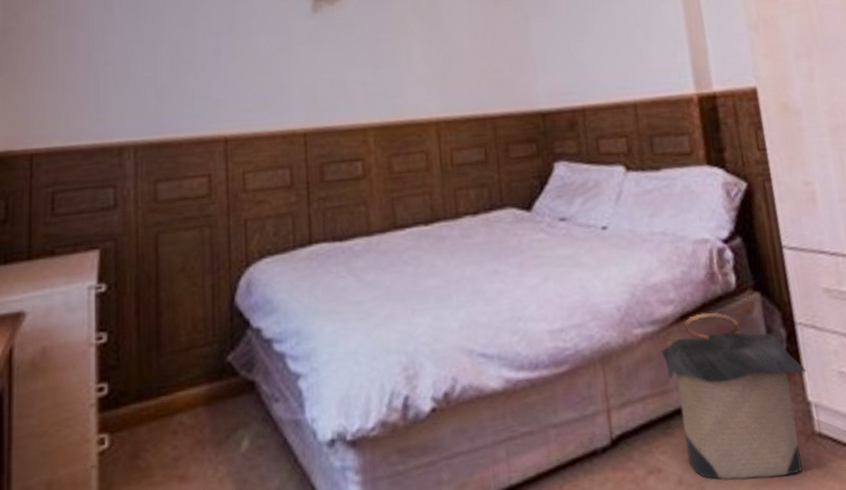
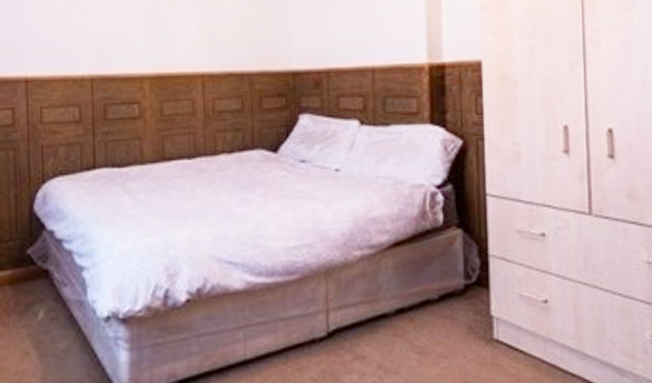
laundry hamper: present [661,312,807,481] -> none [374,242,493,369]

